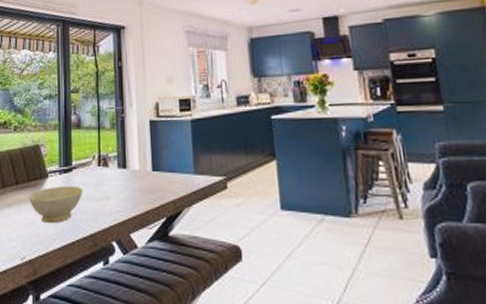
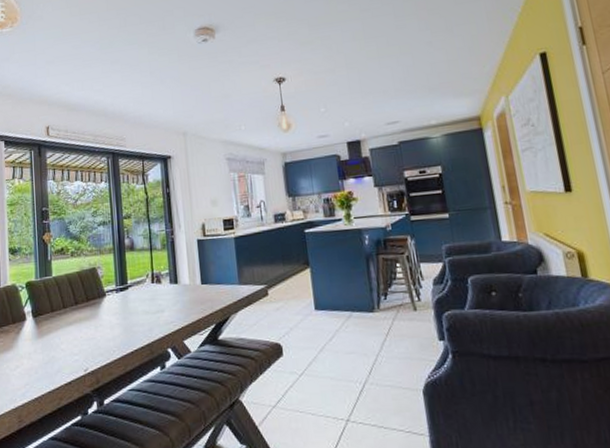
bowl: present [29,185,84,224] -> none [89,302,140,338]

